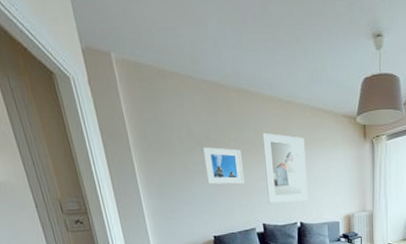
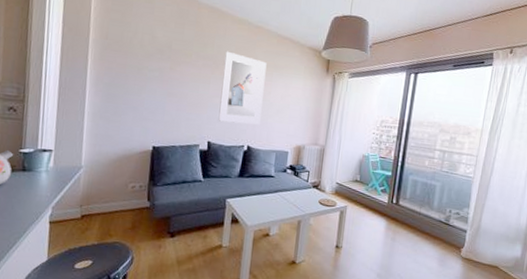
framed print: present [202,147,245,185] -> none [159,55,201,97]

